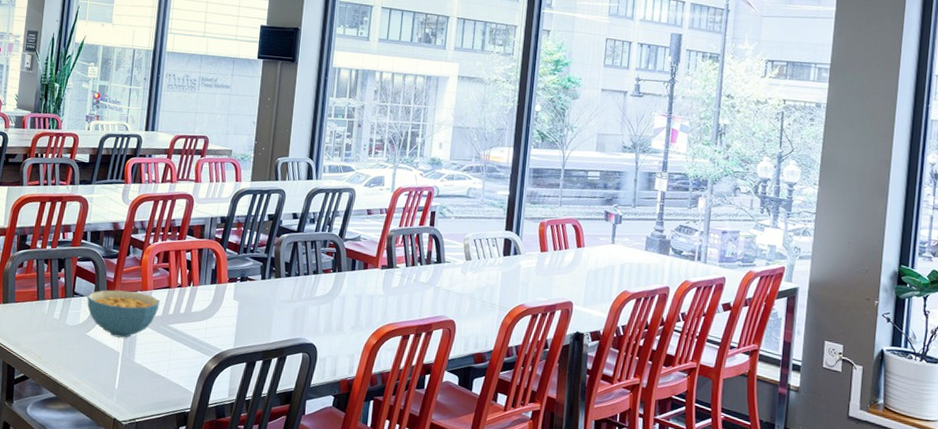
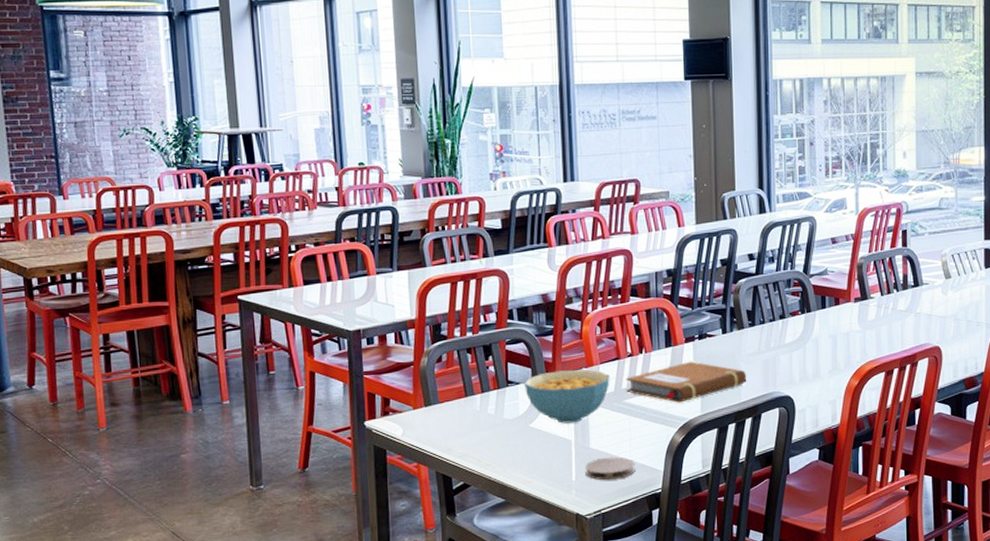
coaster: none [127,372,171,394] -> present [585,456,635,481]
notebook: none [172,299,278,335] -> present [625,361,747,403]

